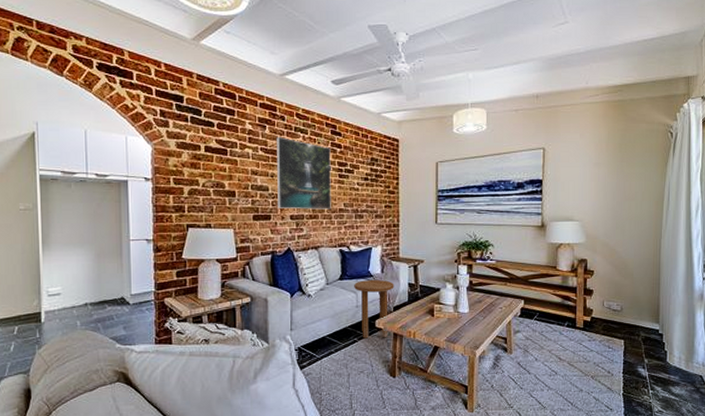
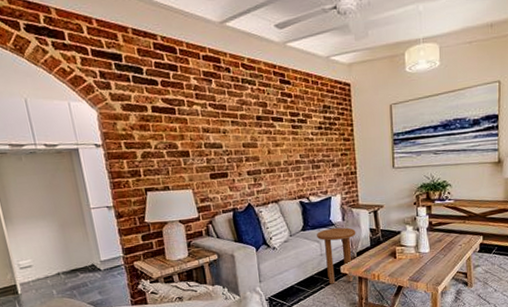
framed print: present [277,137,331,210] -> none [224,90,288,165]

